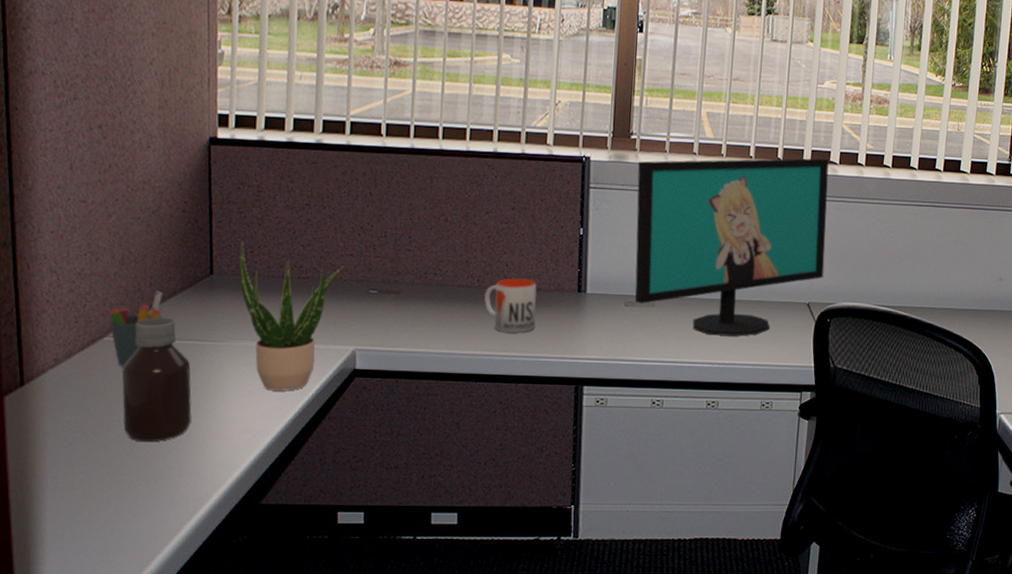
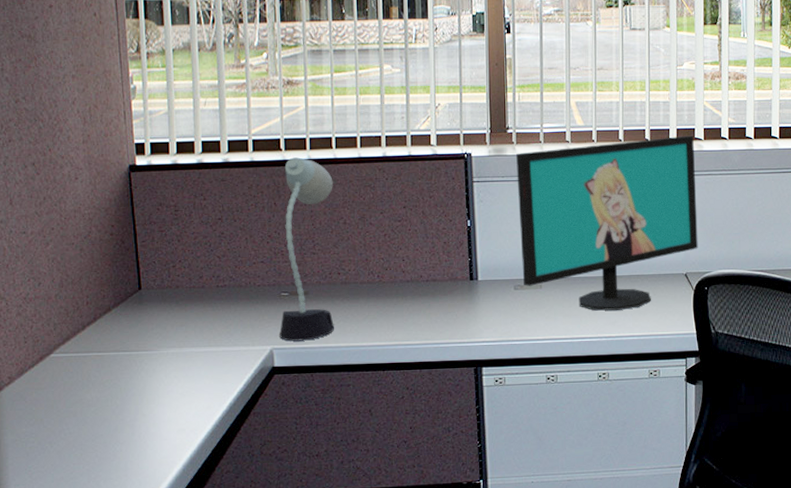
pen holder: present [108,291,163,367] -> none [52,308,100,380]
bottle: present [121,317,192,443] -> none [68,332,132,448]
potted plant: present [239,241,345,391] -> none [164,257,257,392]
desk lamp: none [364,144,437,344] -> present [279,157,334,341]
mug: present [483,278,537,334] -> none [384,271,434,323]

